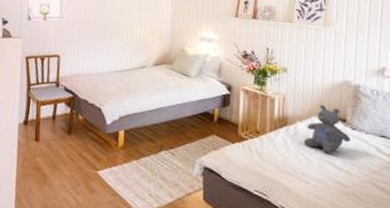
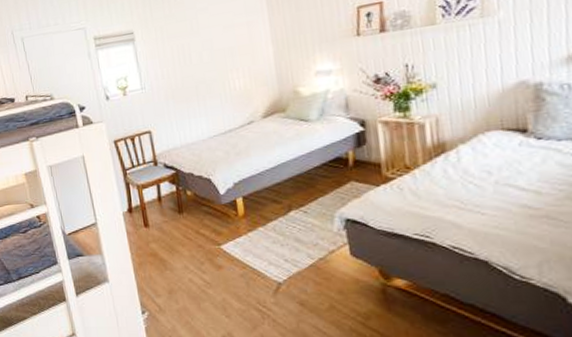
stuffed bear: present [303,104,351,154] -> none [470,117,536,176]

